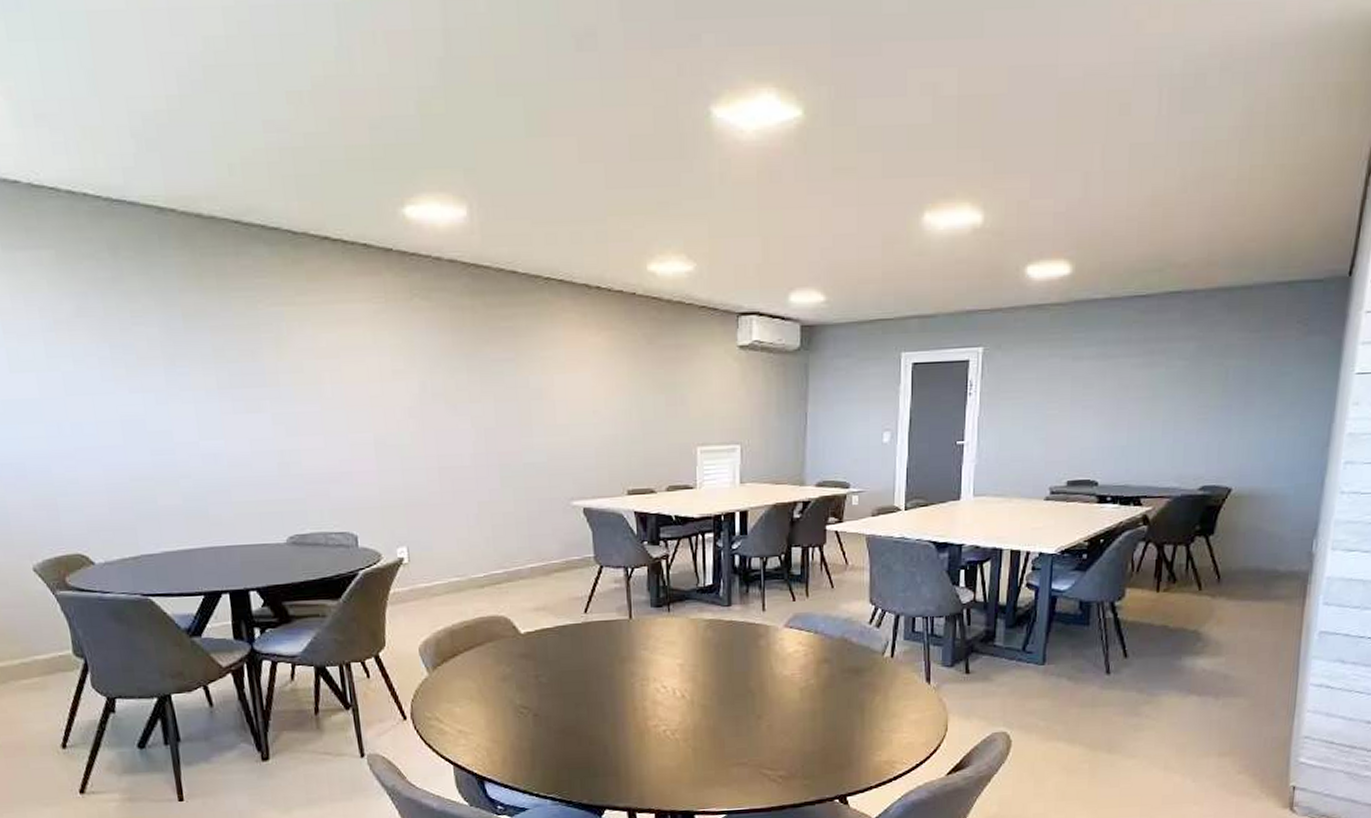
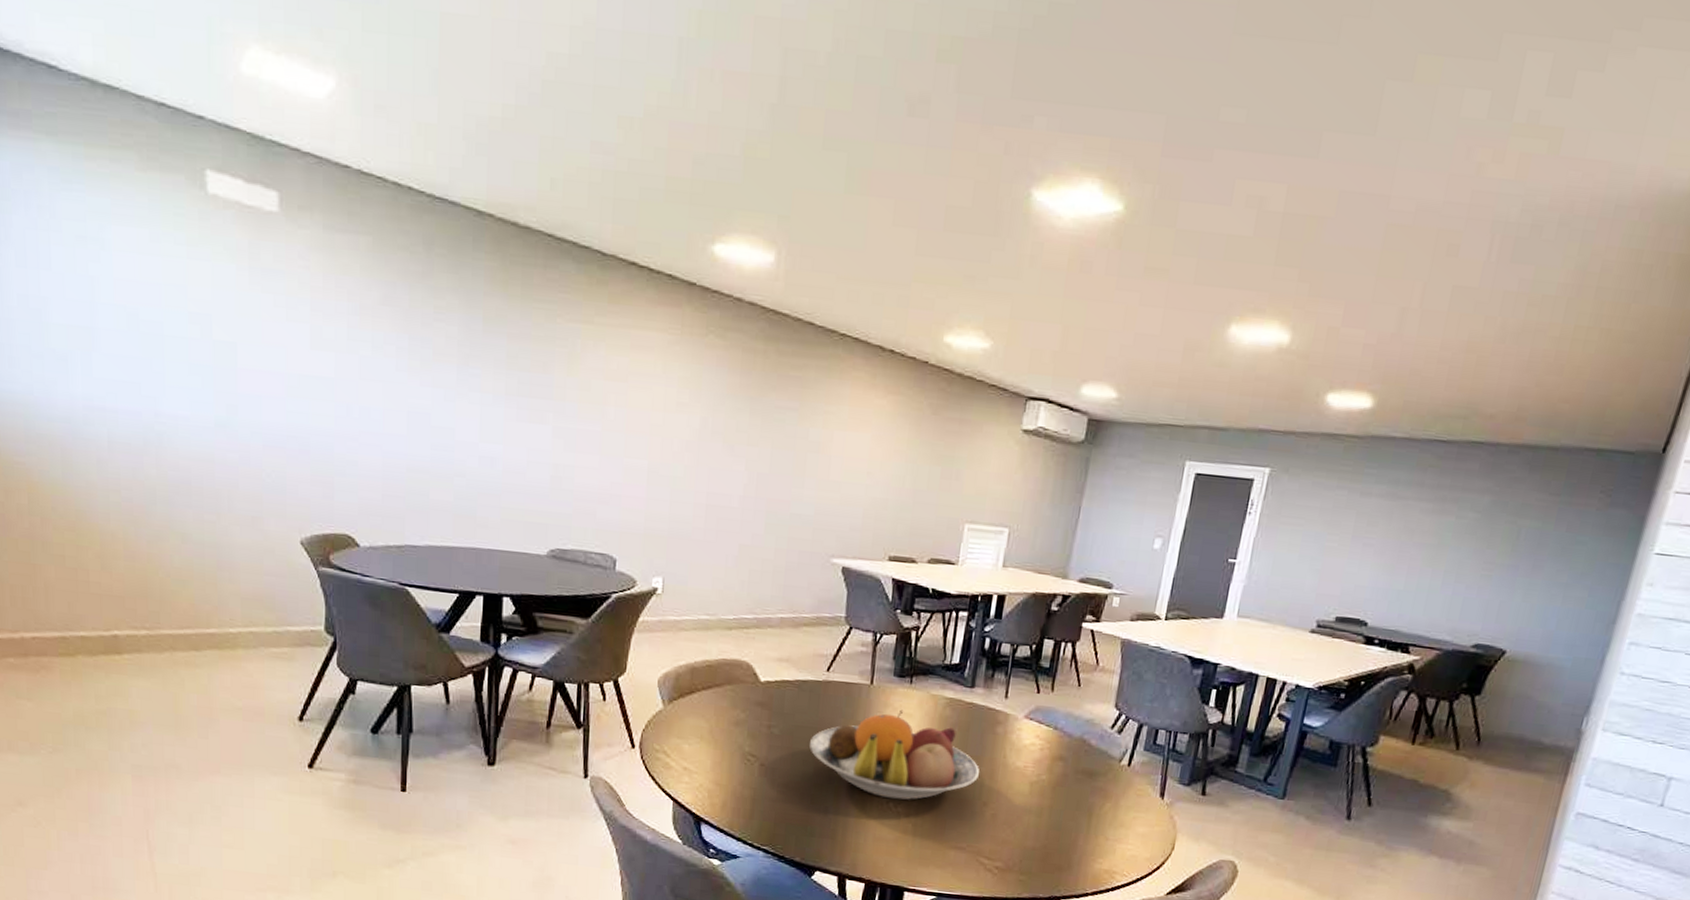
fruit bowl: none [578,638,750,728] -> present [809,709,980,801]

